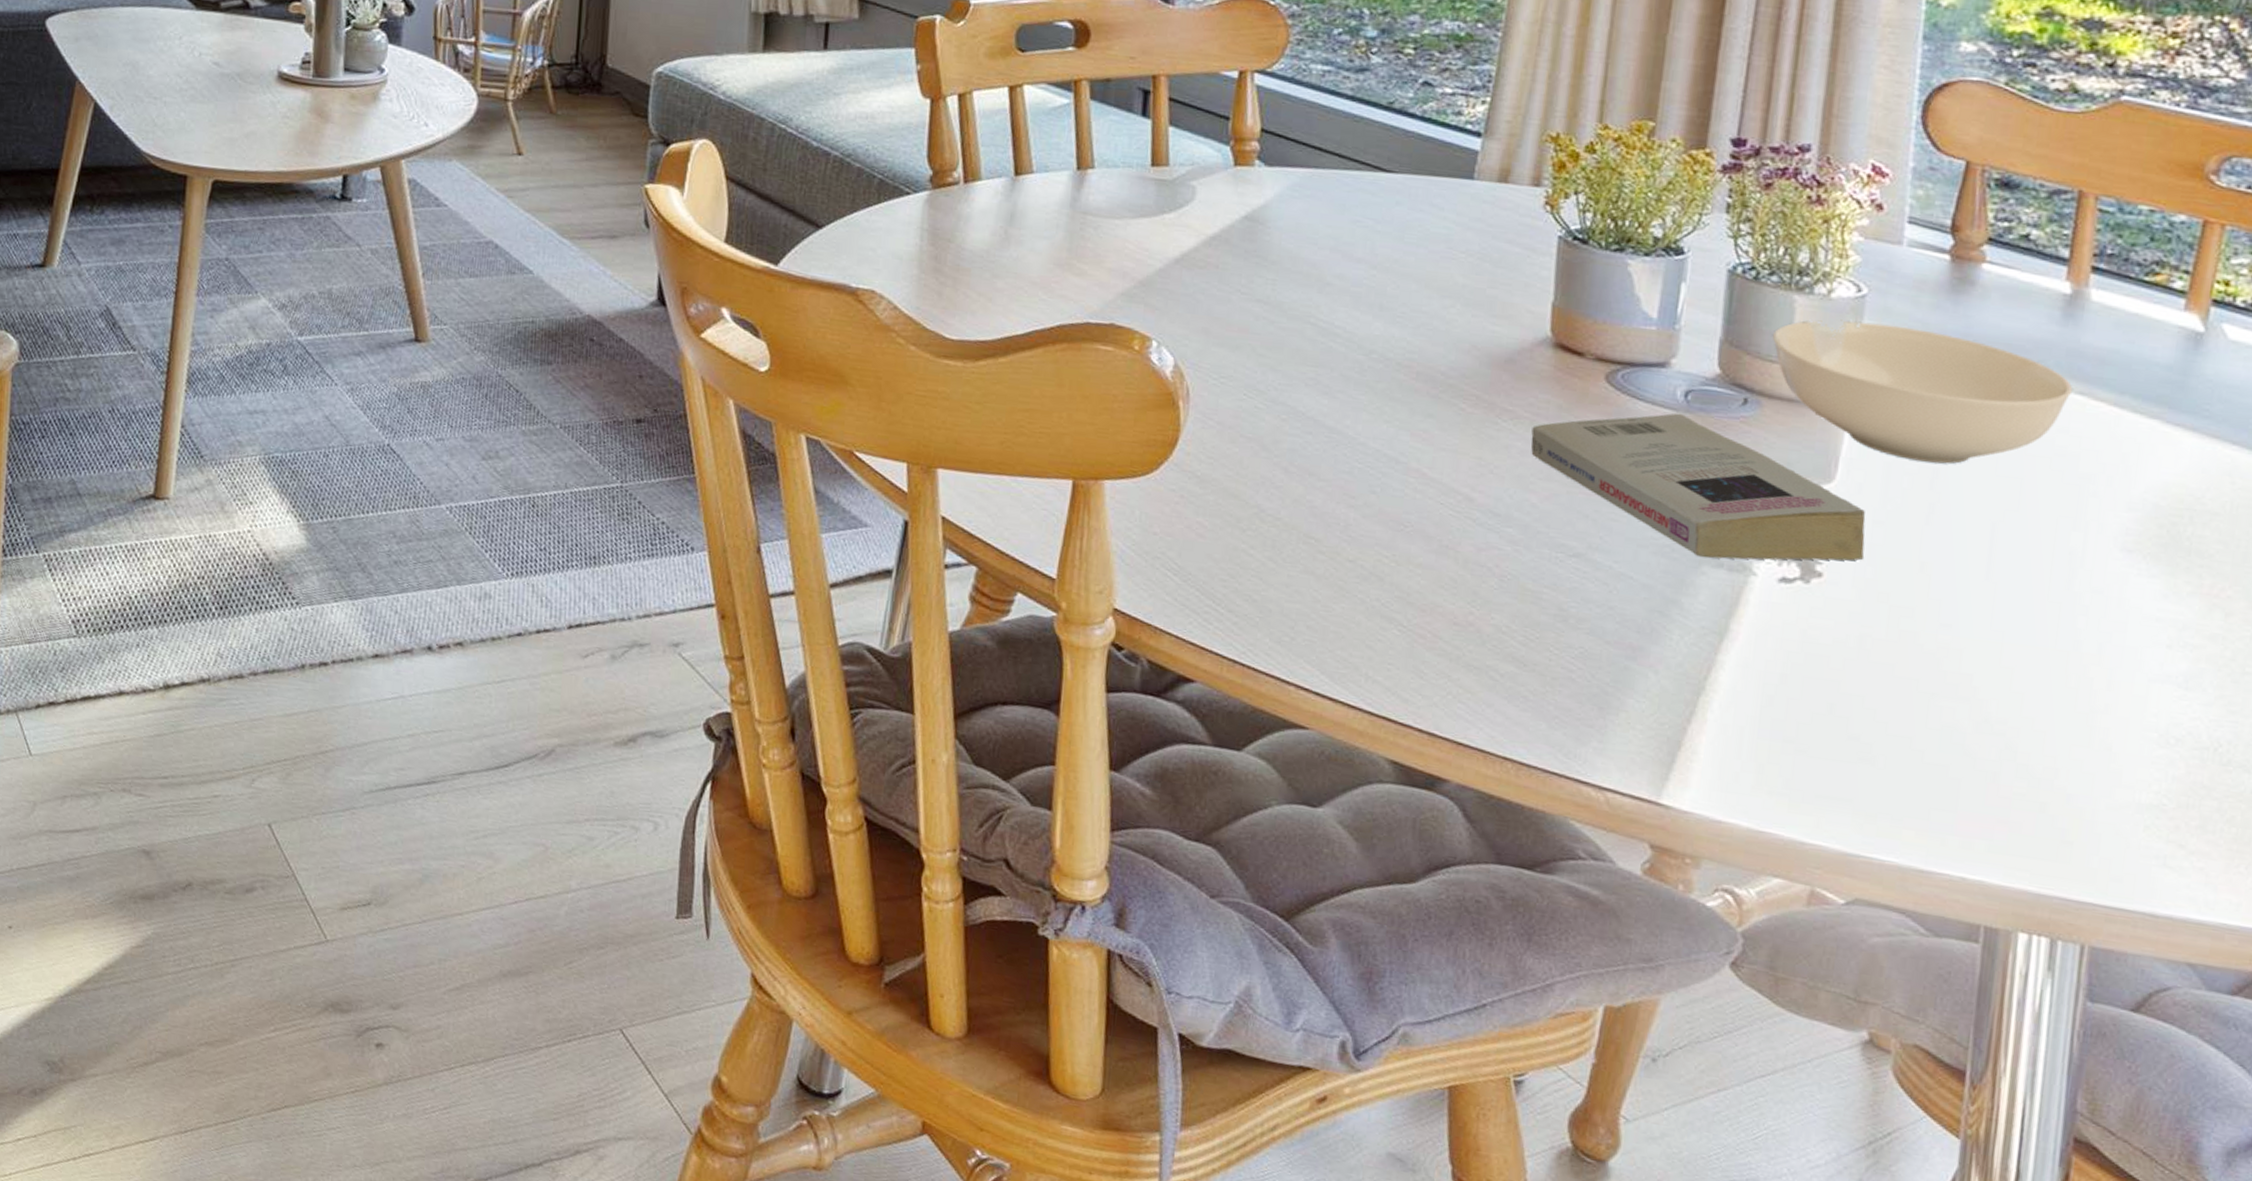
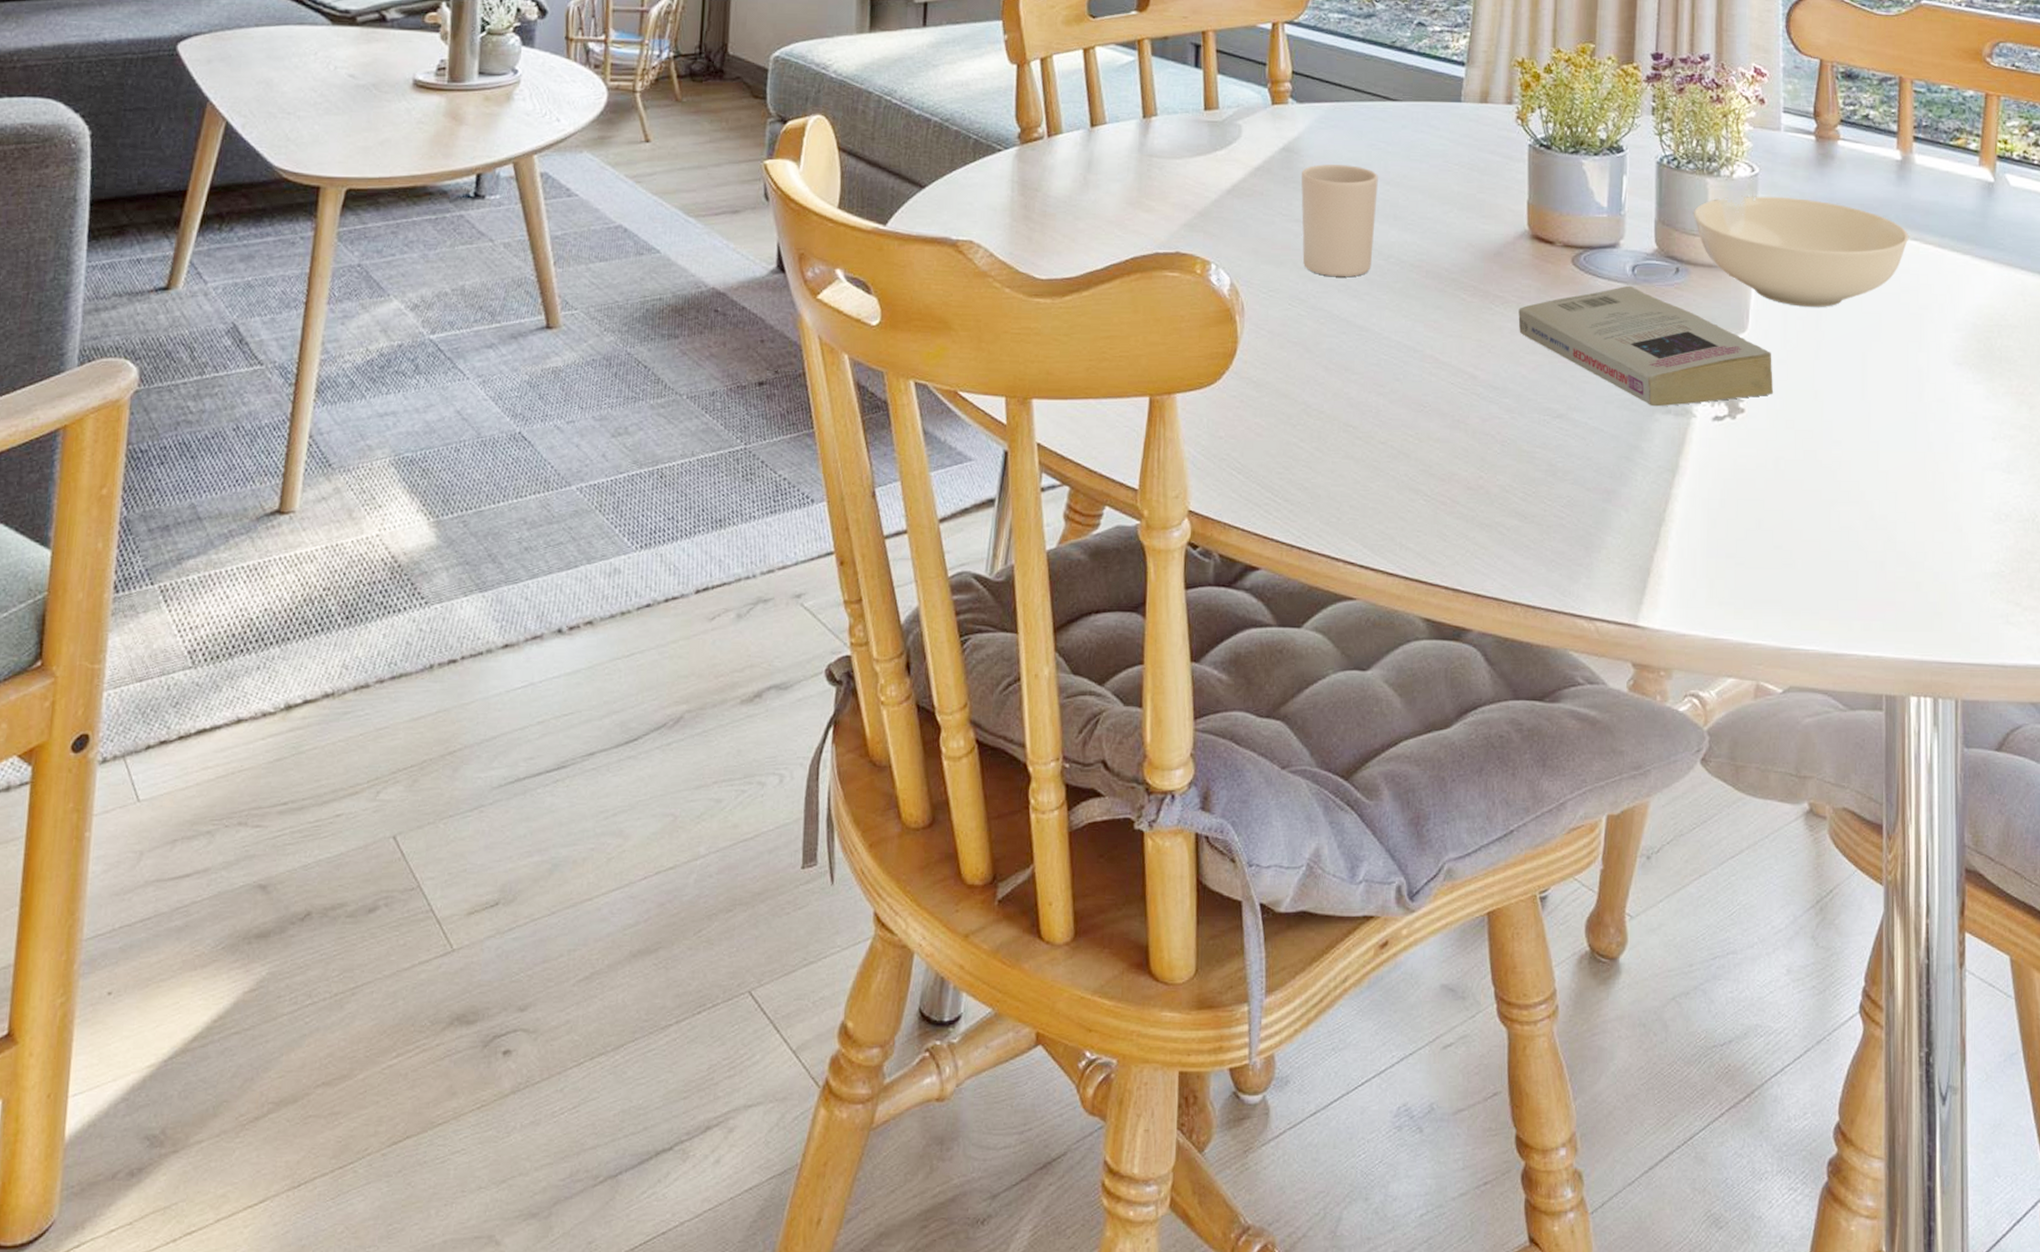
mug: none [1263,239,1363,371] -> present [1300,164,1378,278]

